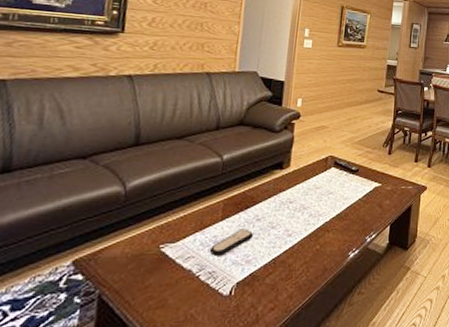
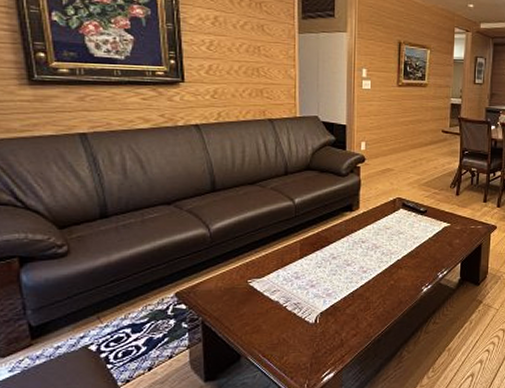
remote control: present [209,229,253,256] -> none [292,266,330,290]

